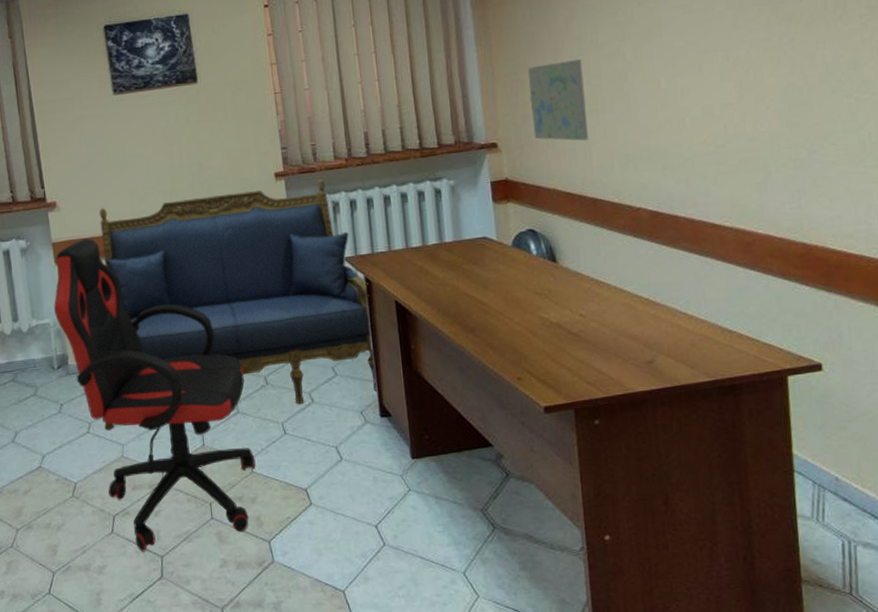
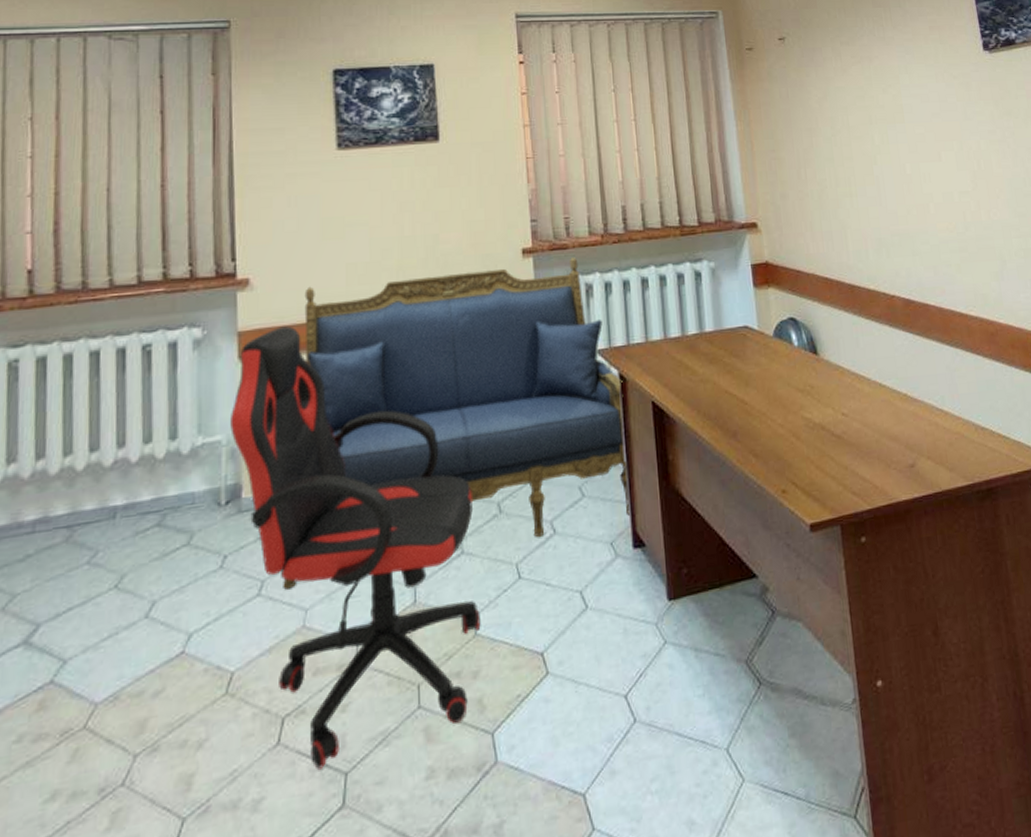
map: present [527,59,588,141] -> none [784,140,844,224]

